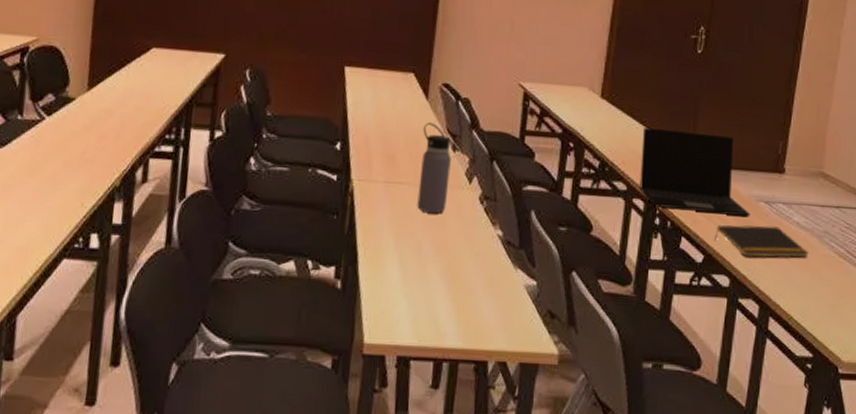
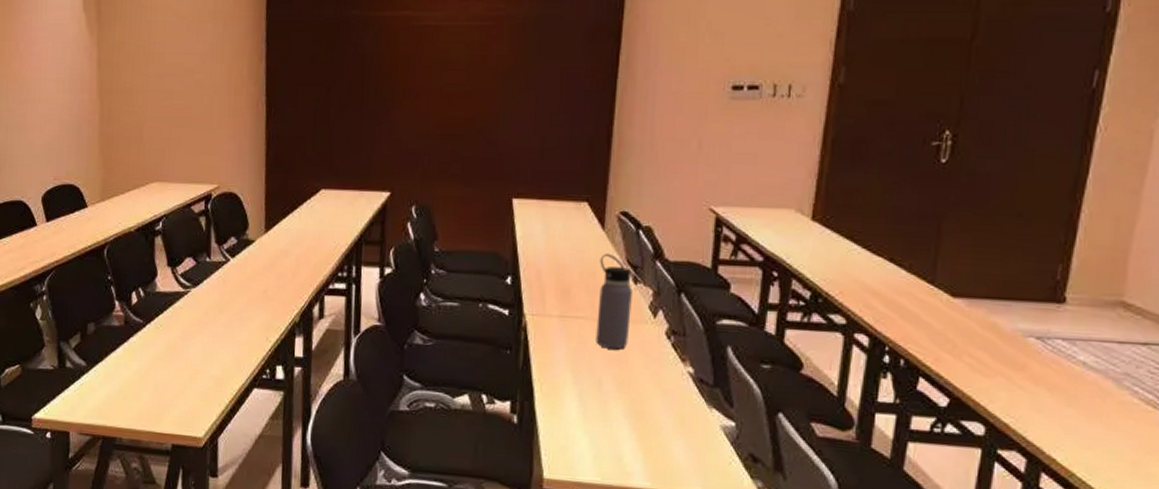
laptop: present [639,127,751,218] -> none [863,252,1015,356]
notepad: present [714,225,809,258] -> none [963,364,1100,405]

